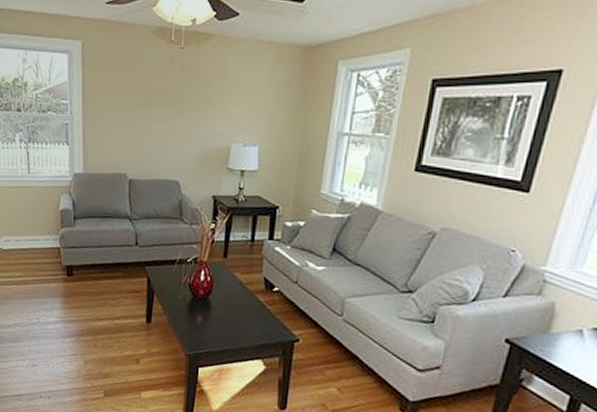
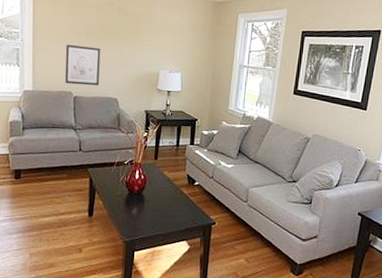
wall art: none [118,115,160,166] -> present [65,44,101,86]

